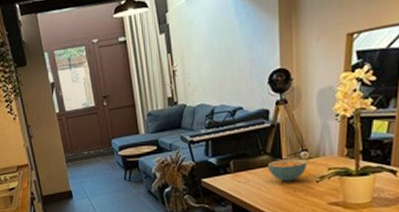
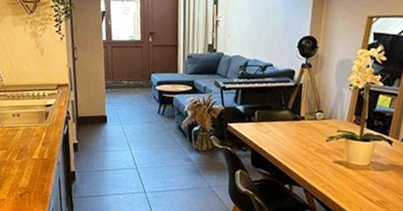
cereal bowl: present [268,158,307,182] -> none [287,116,321,138]

